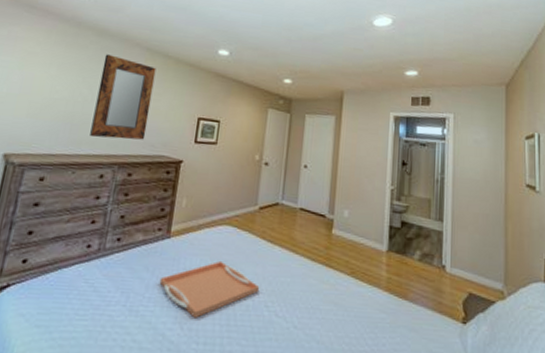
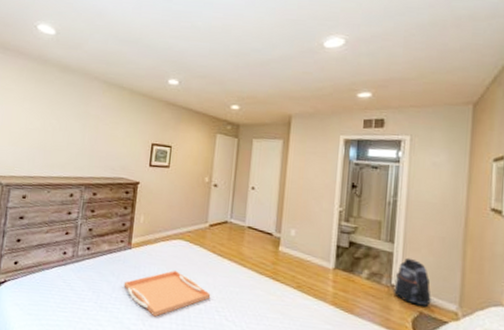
home mirror: present [90,54,156,140] -> none [60,88,113,164]
backpack: none [443,236,479,288] -> present [392,257,431,308]

